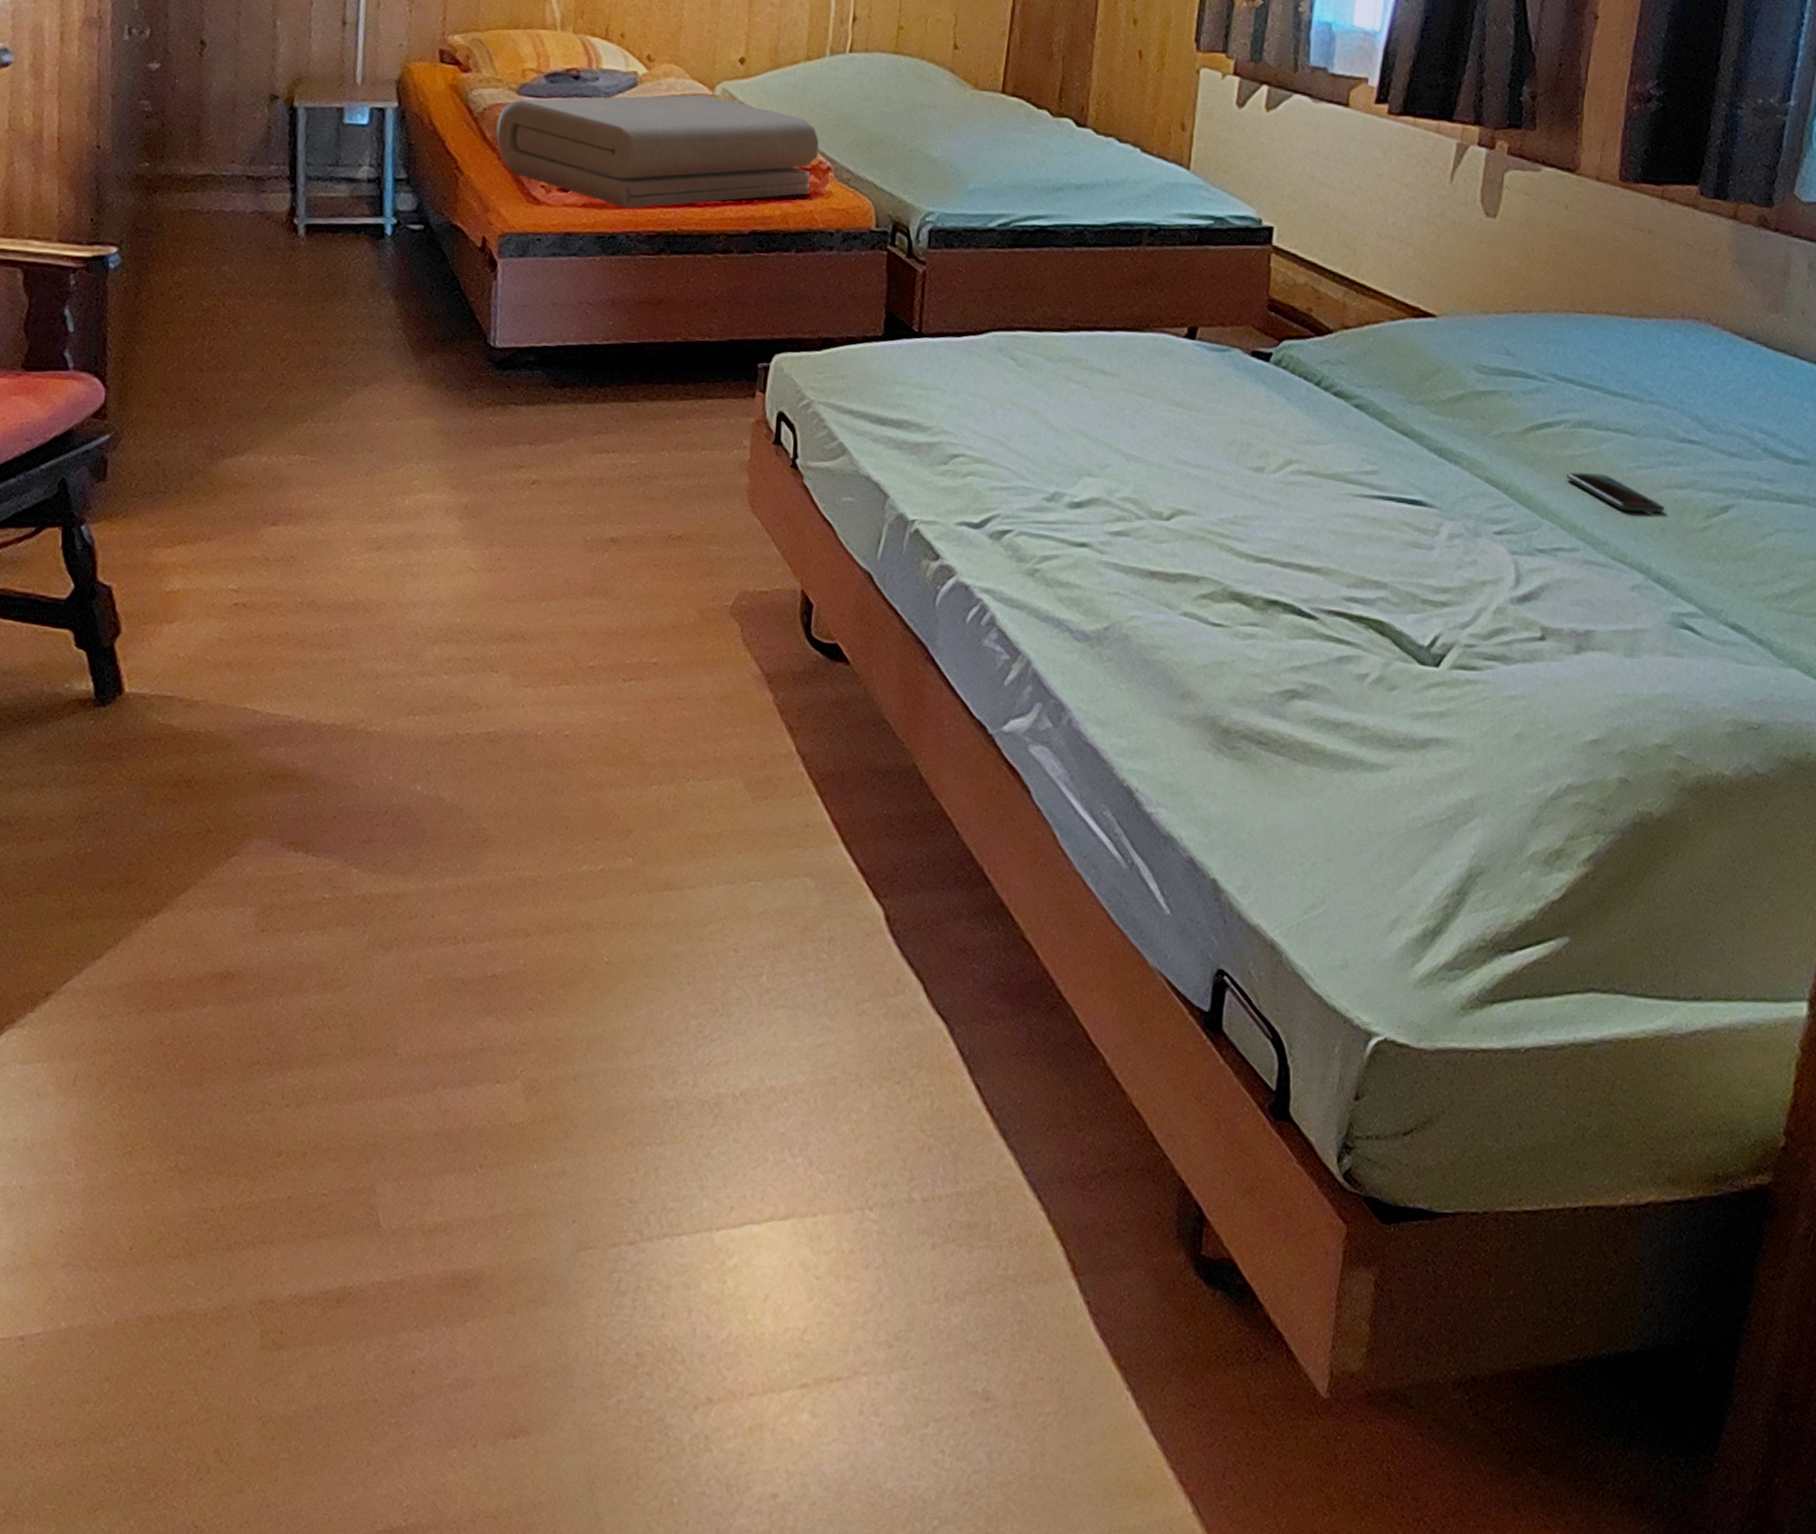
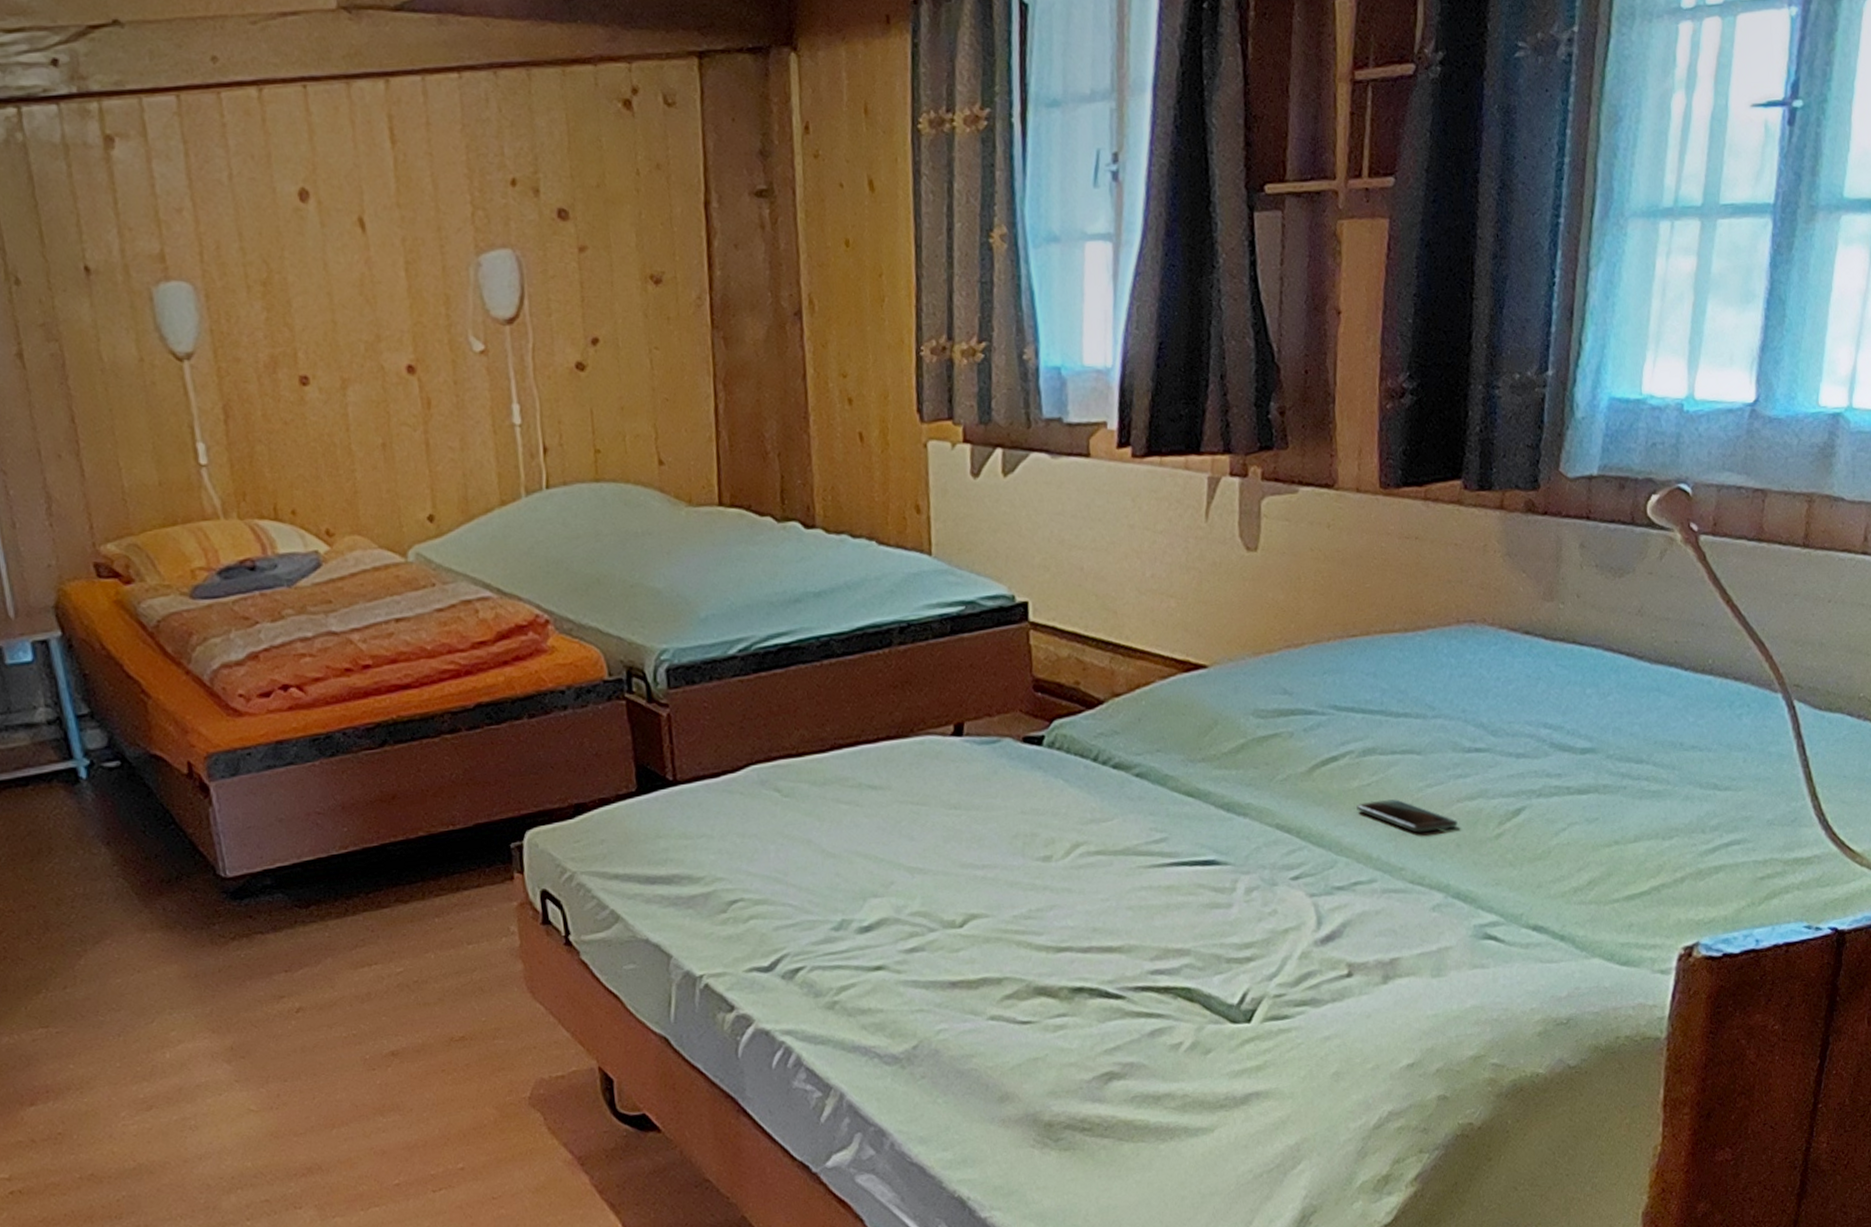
towel: present [496,94,819,209] -> none [175,563,533,704]

